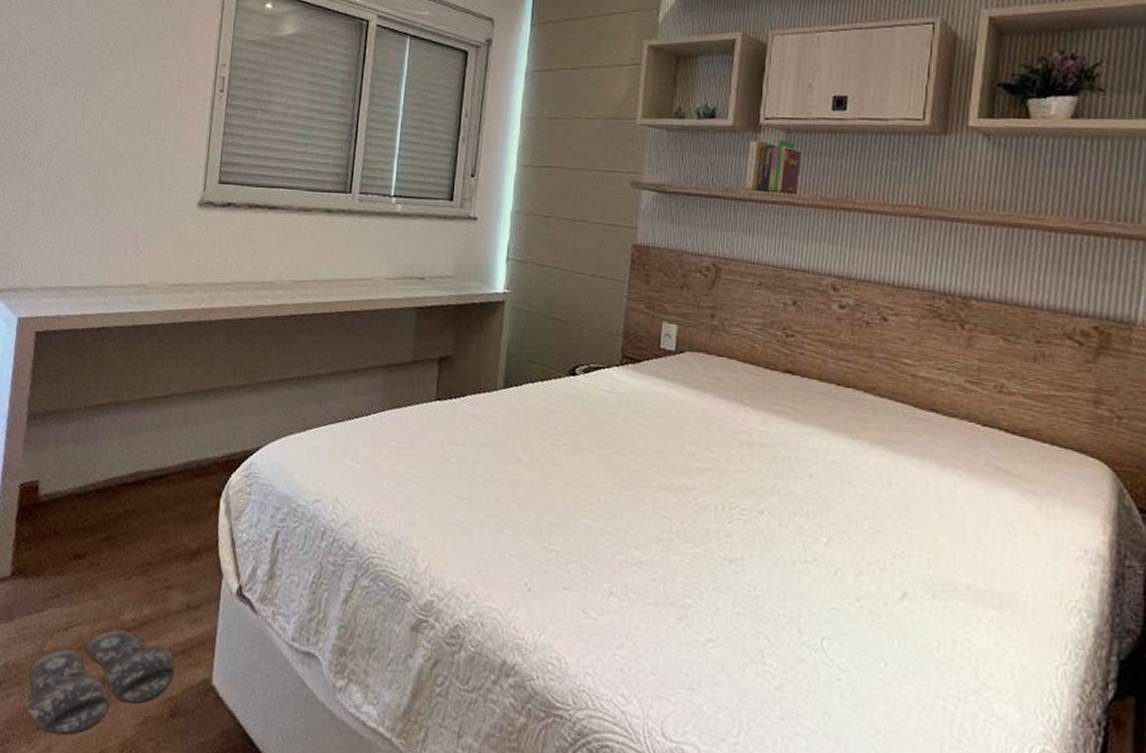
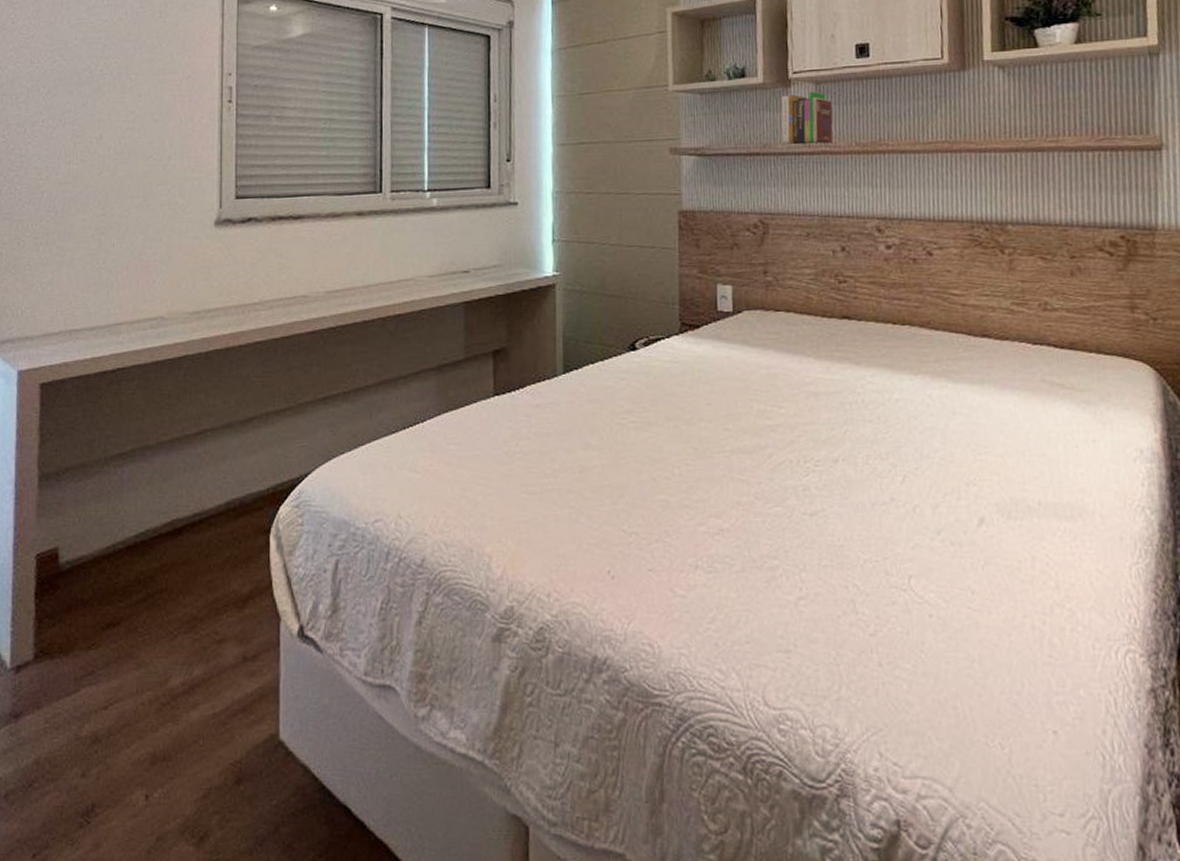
slippers: present [25,629,174,735] -> none [64,698,234,828]

